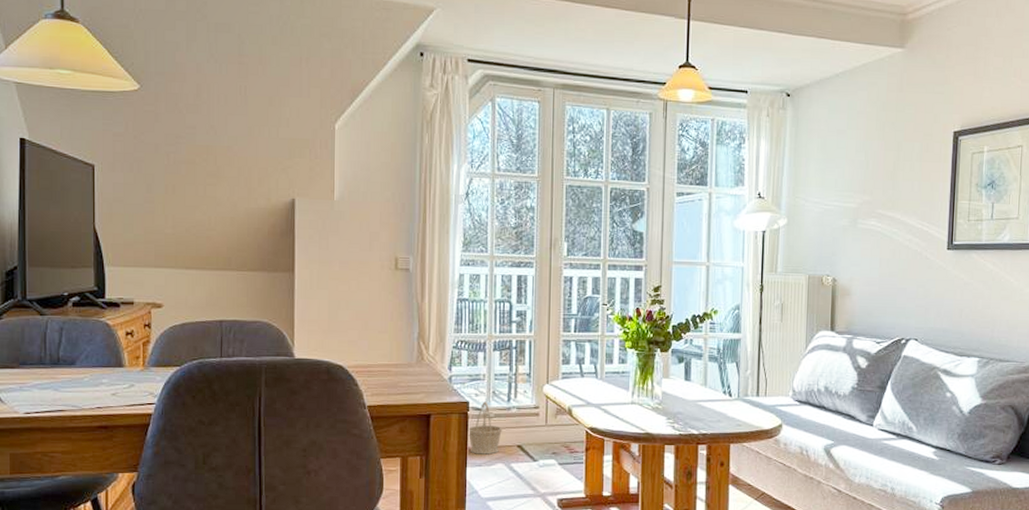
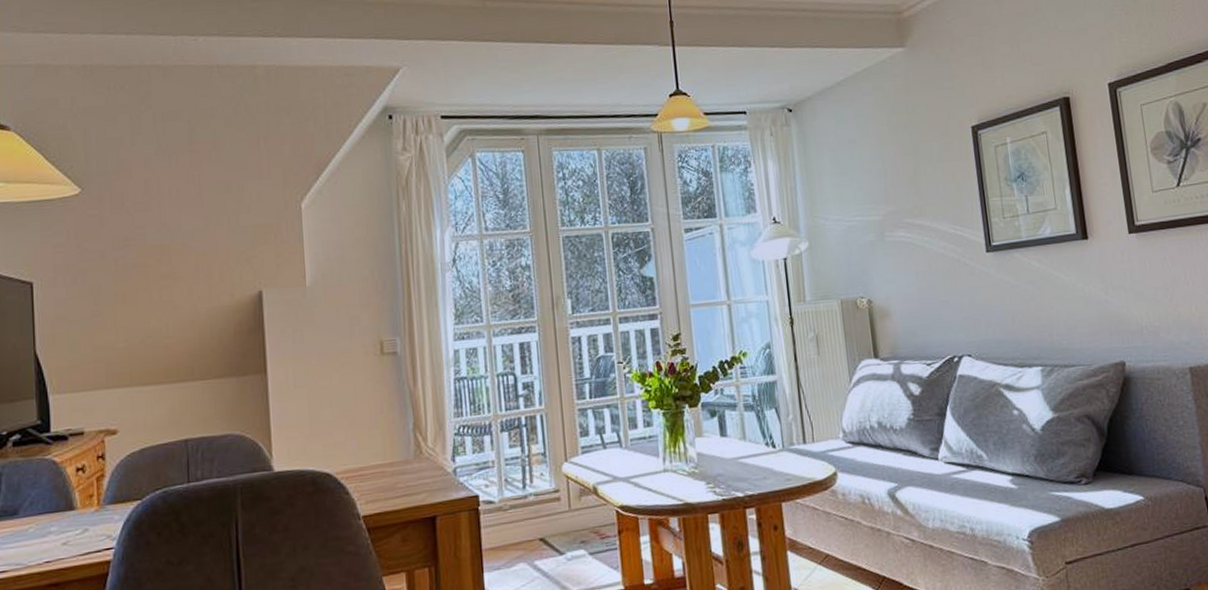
basket: present [467,401,502,455] -> none [480,492,520,556]

